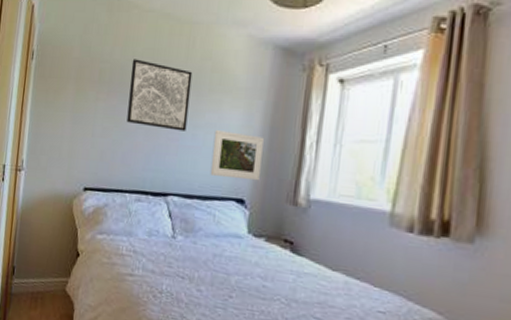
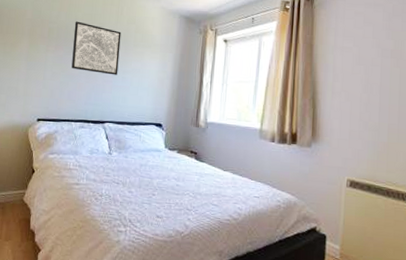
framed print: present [210,129,264,181] -> none [136,73,174,111]

